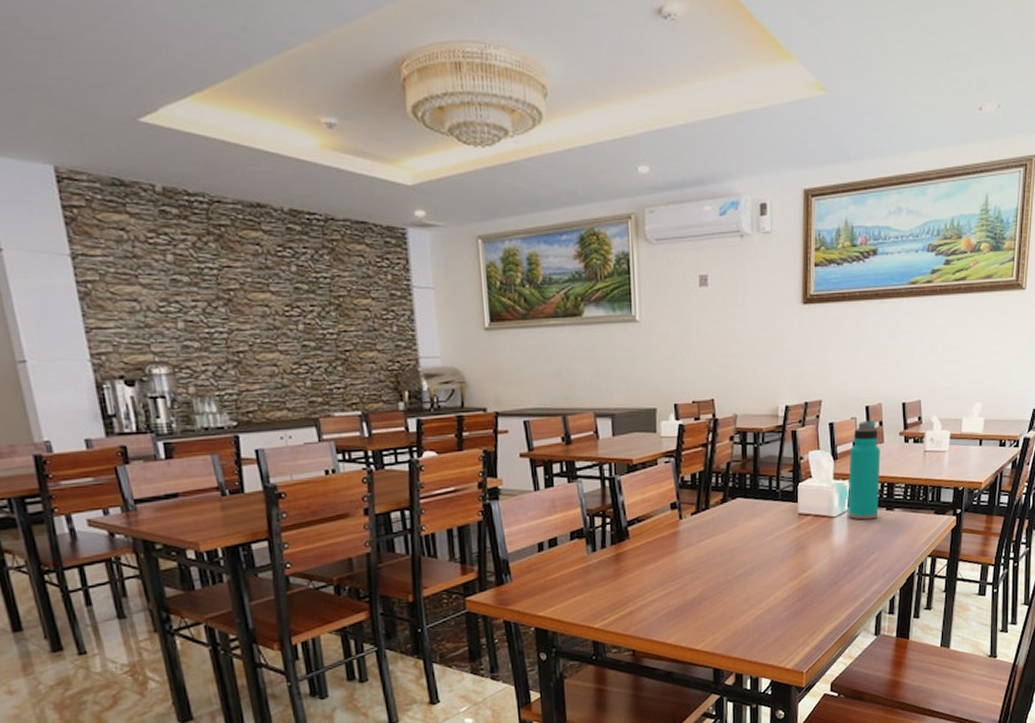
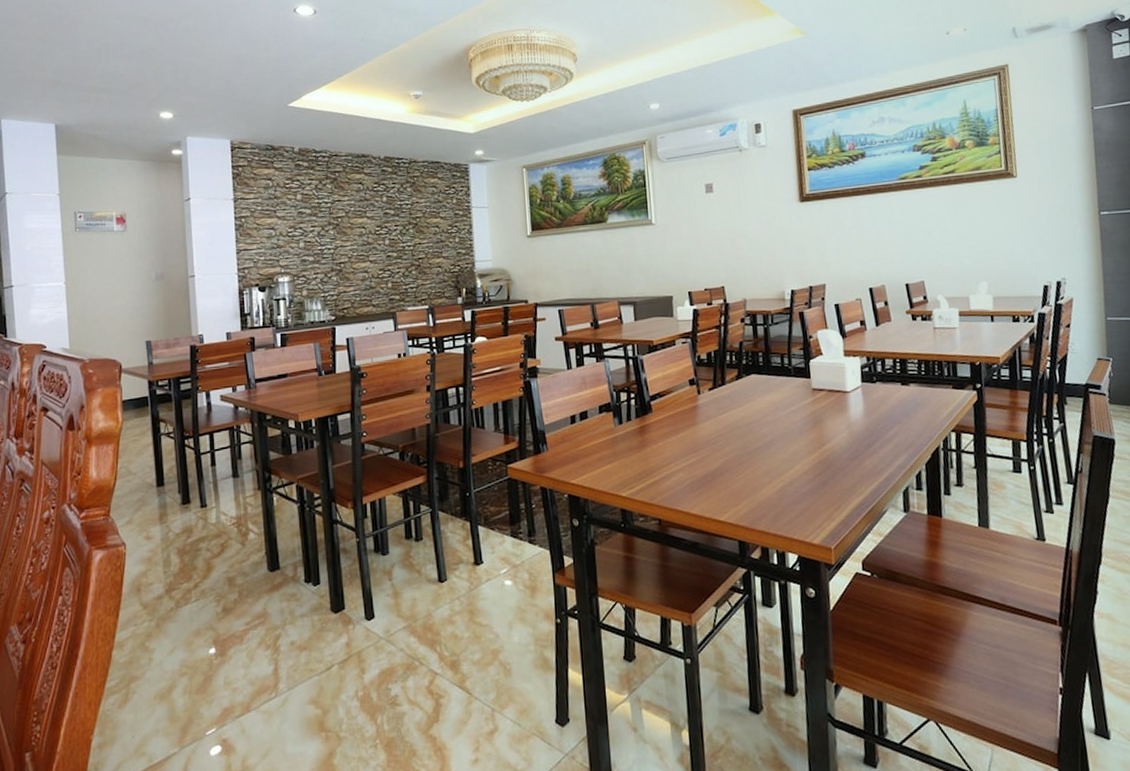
water bottle: present [848,420,881,520] -> none [857,300,894,395]

